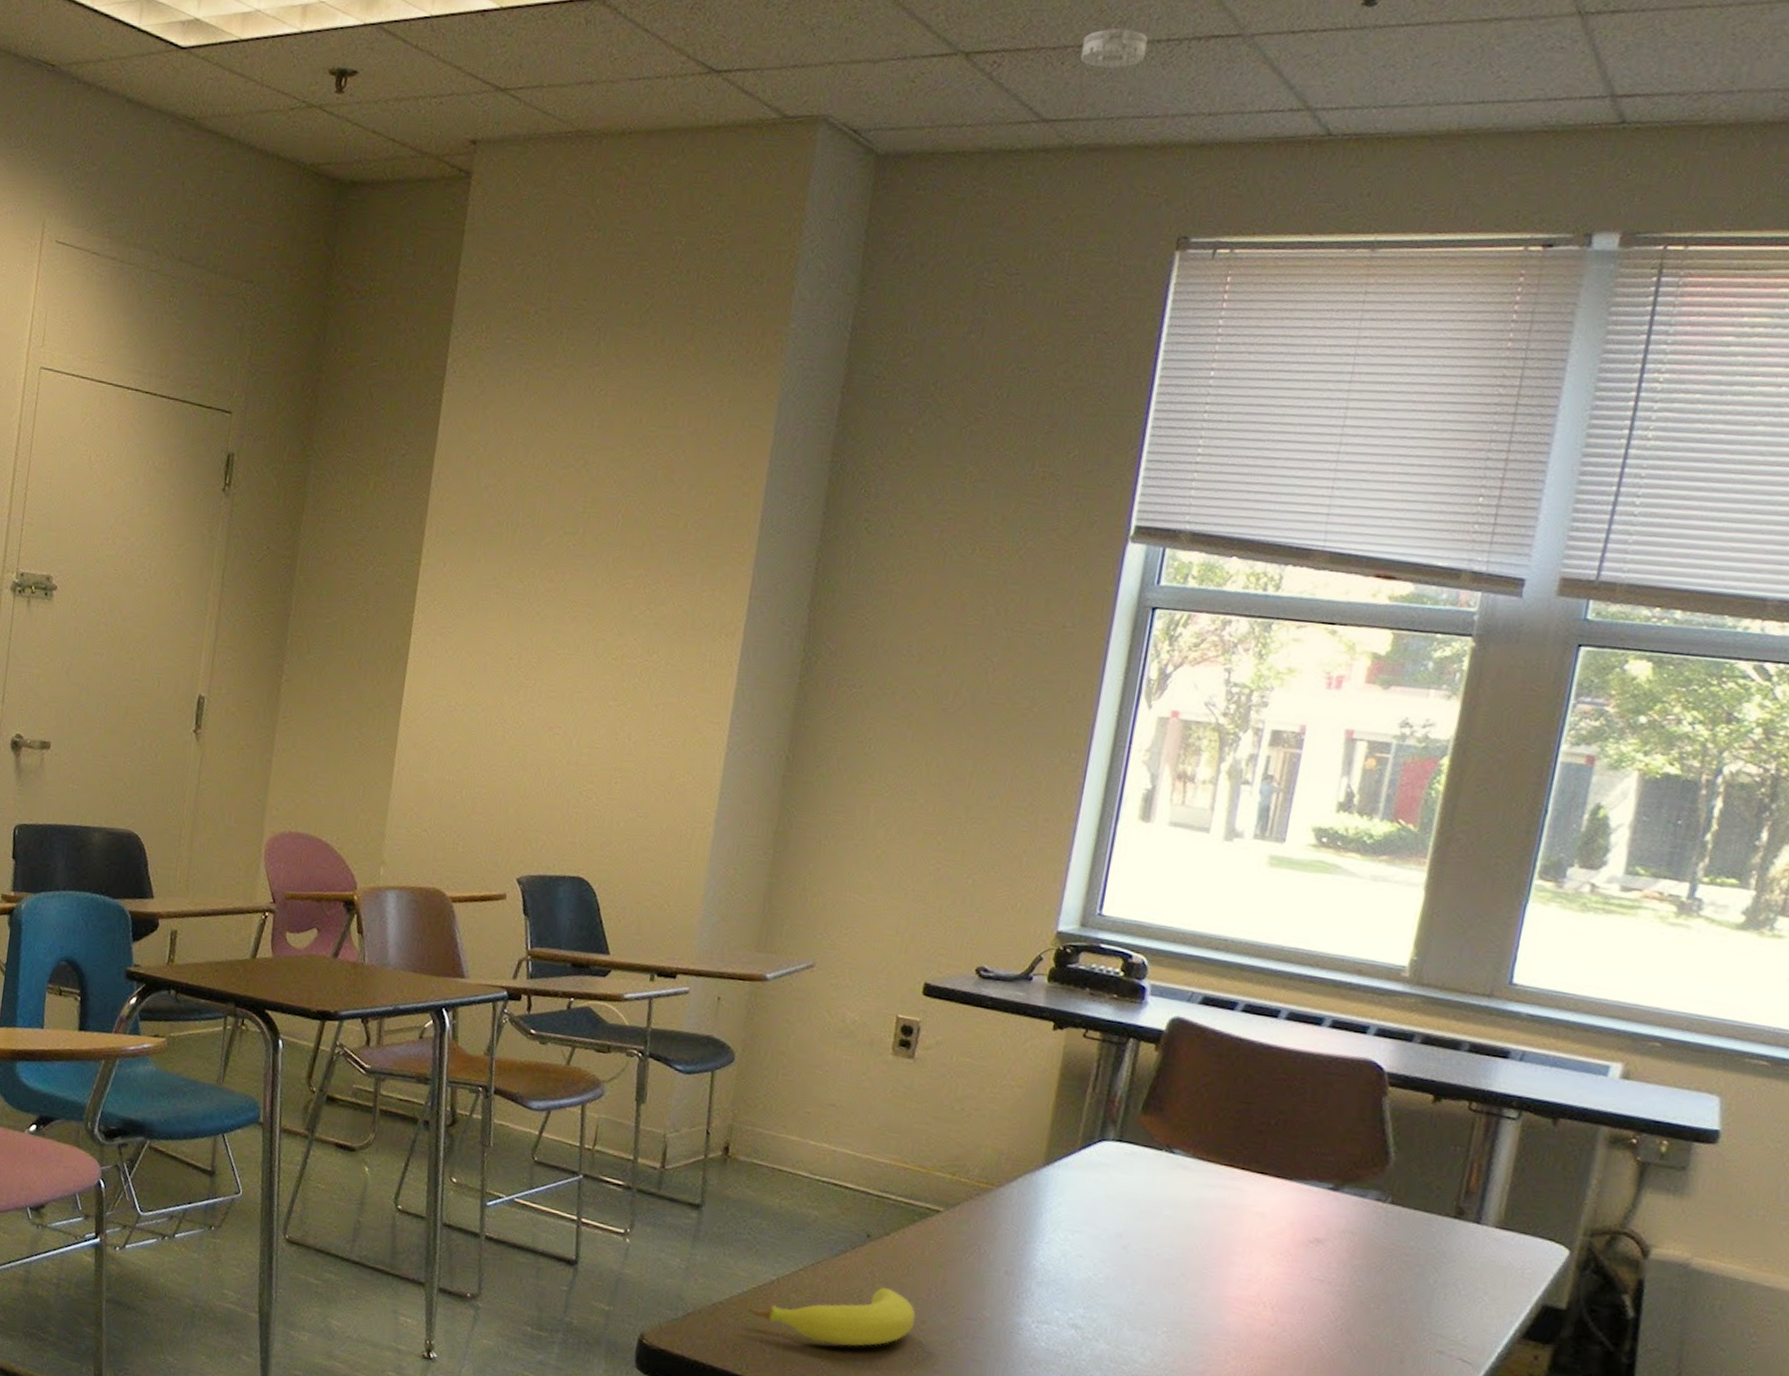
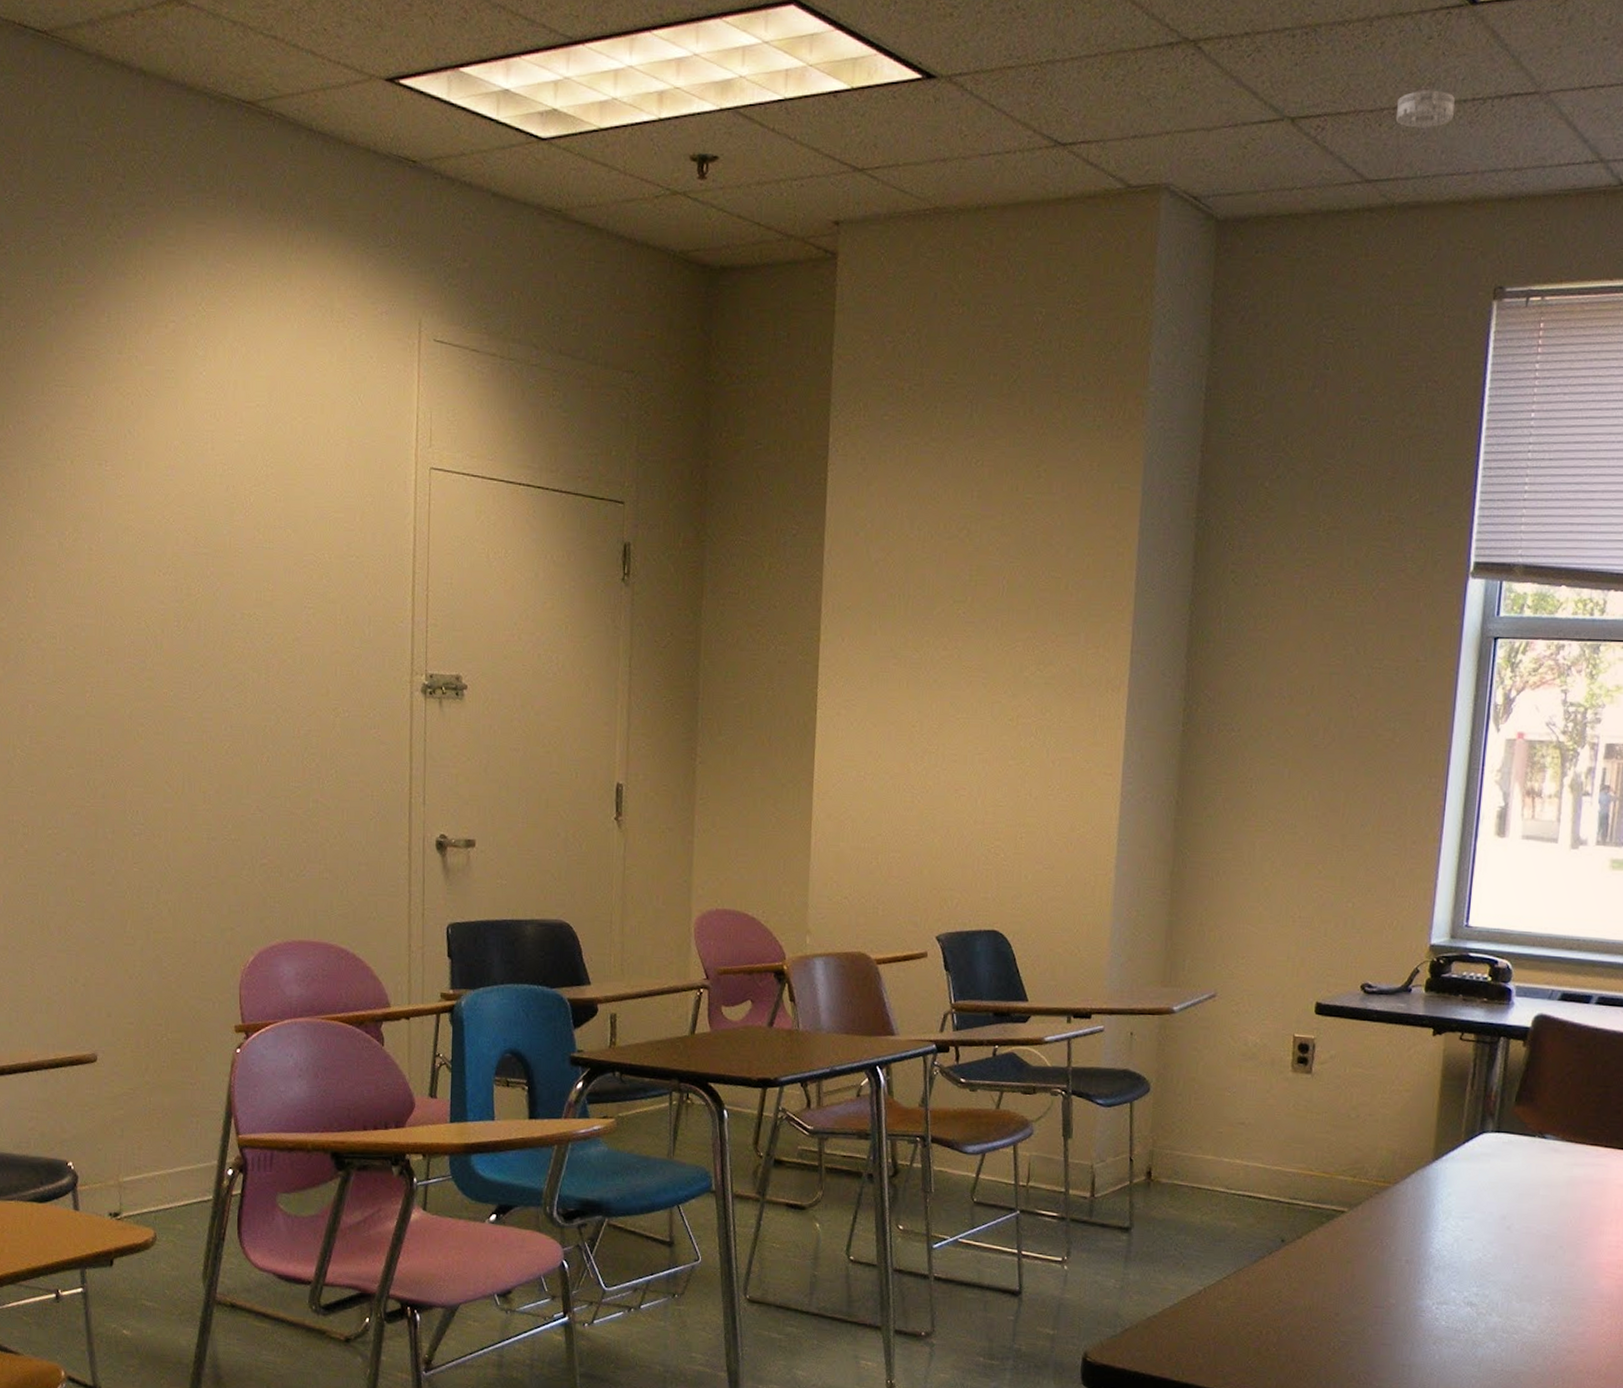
fruit: present [747,1287,916,1346] -> none [1179,1286,1330,1344]

